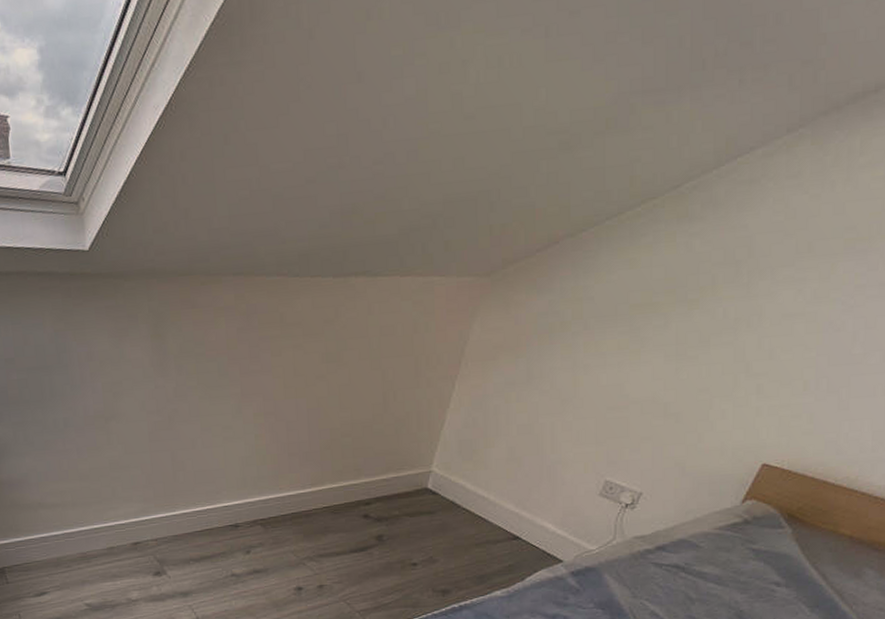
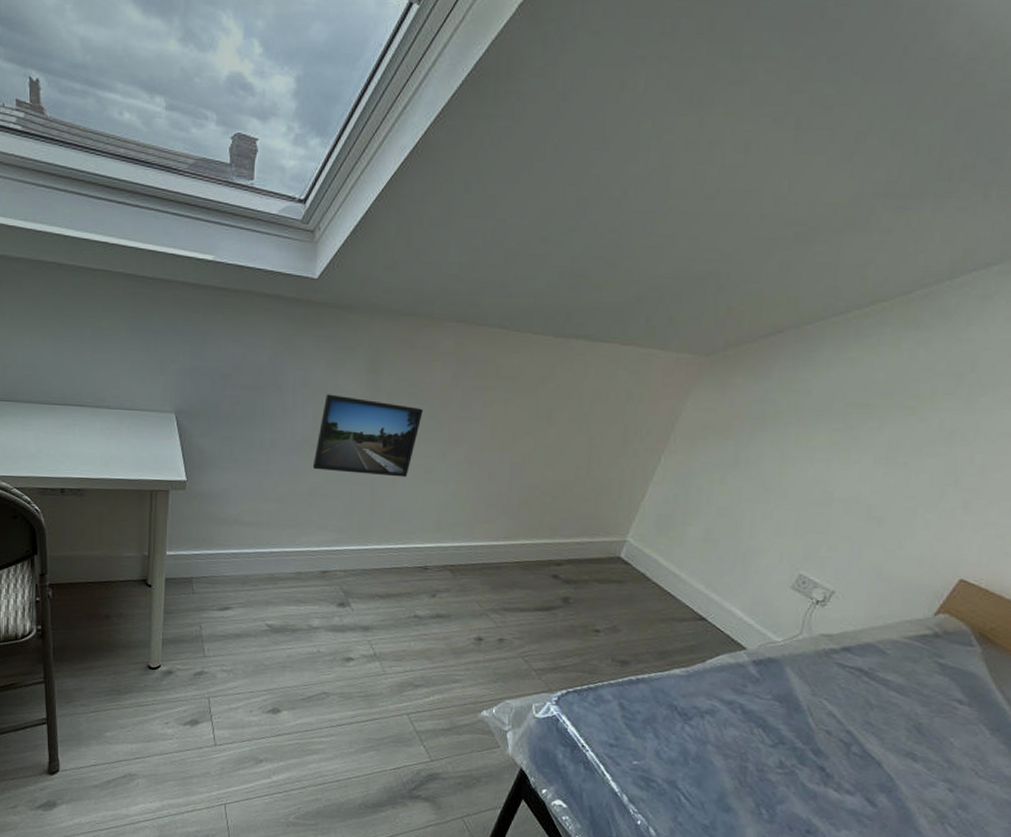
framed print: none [109,364,213,443] -> present [312,394,423,478]

